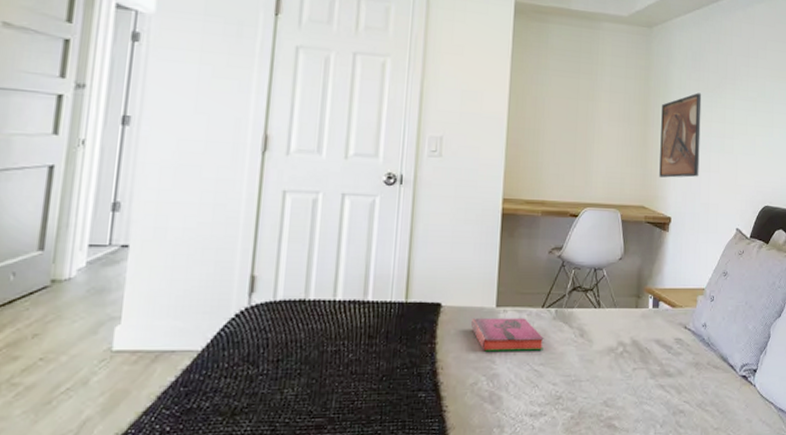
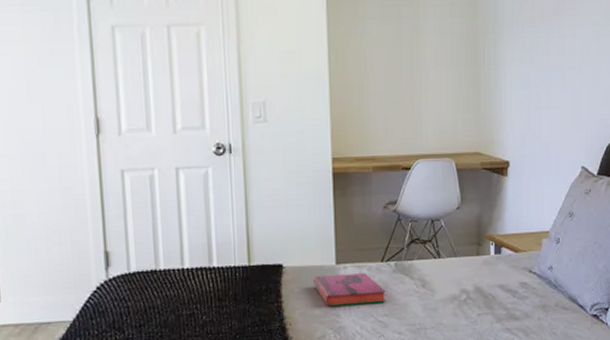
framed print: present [659,93,702,178] -> none [493,24,538,120]

